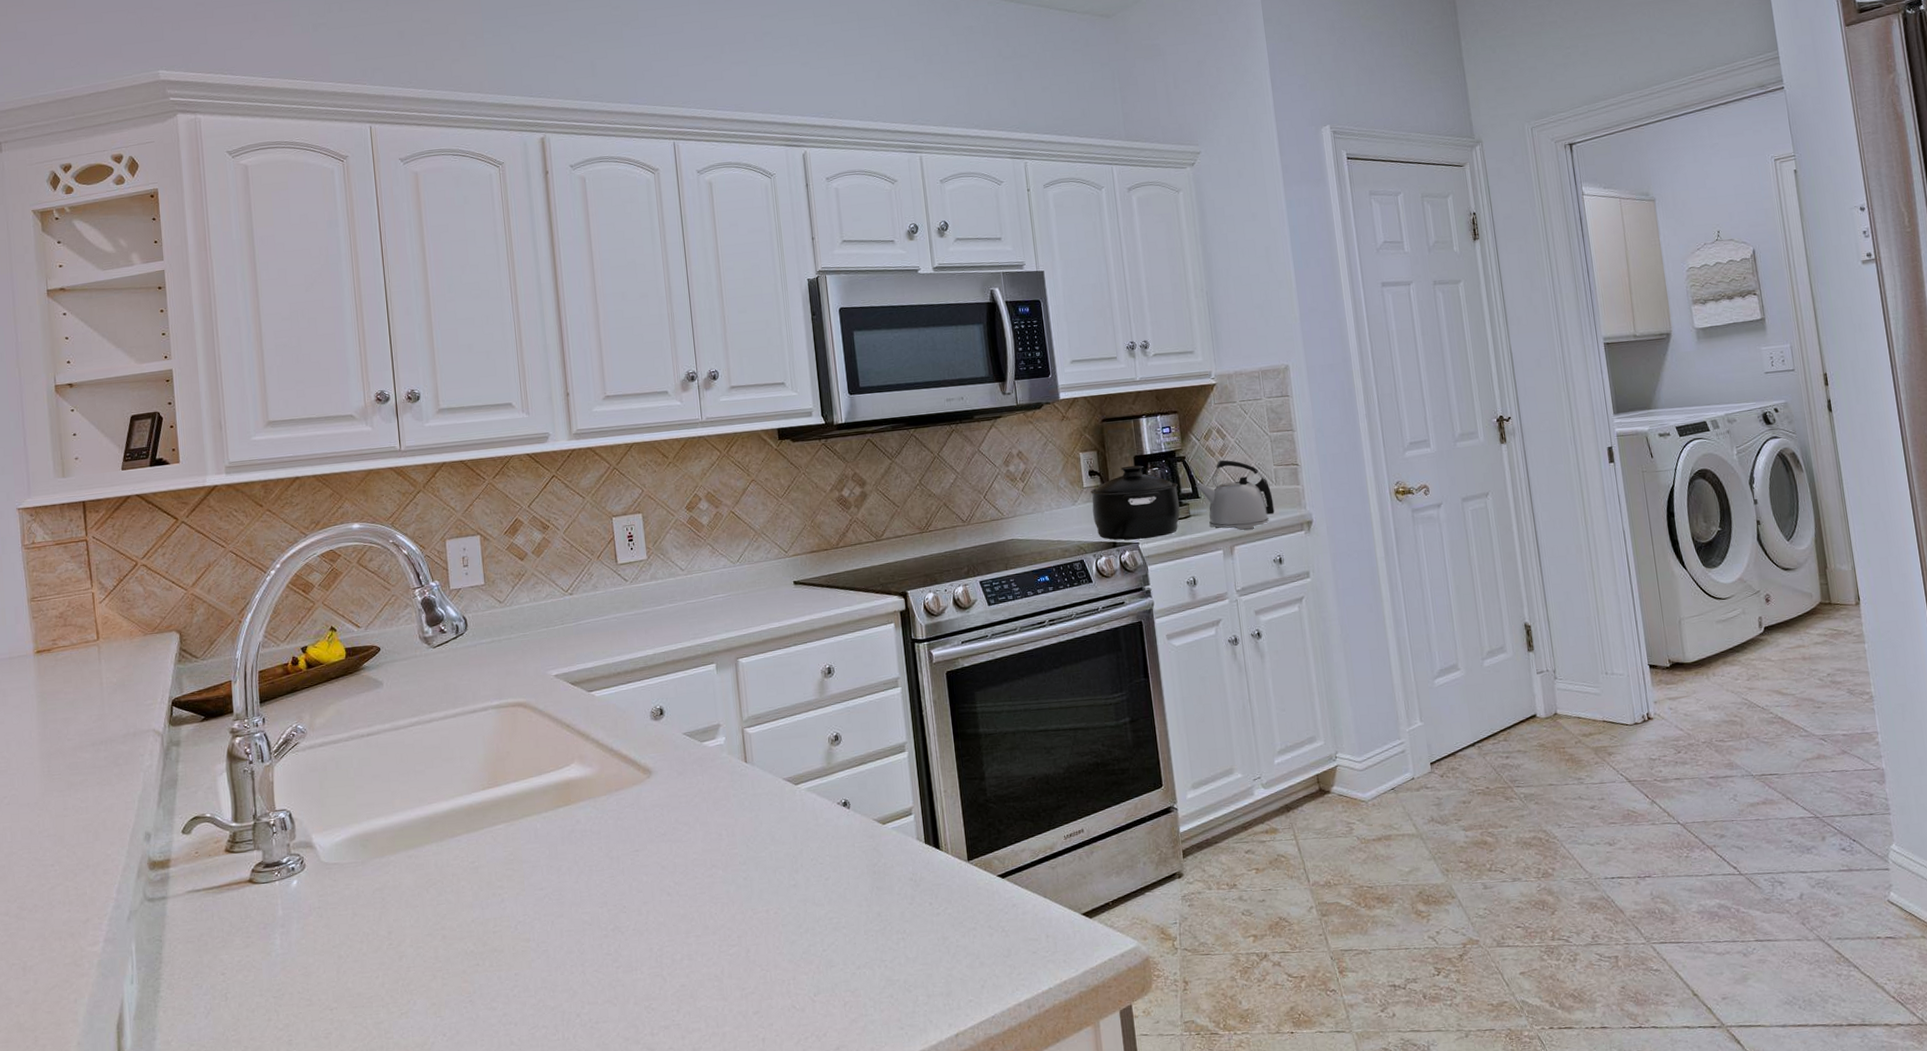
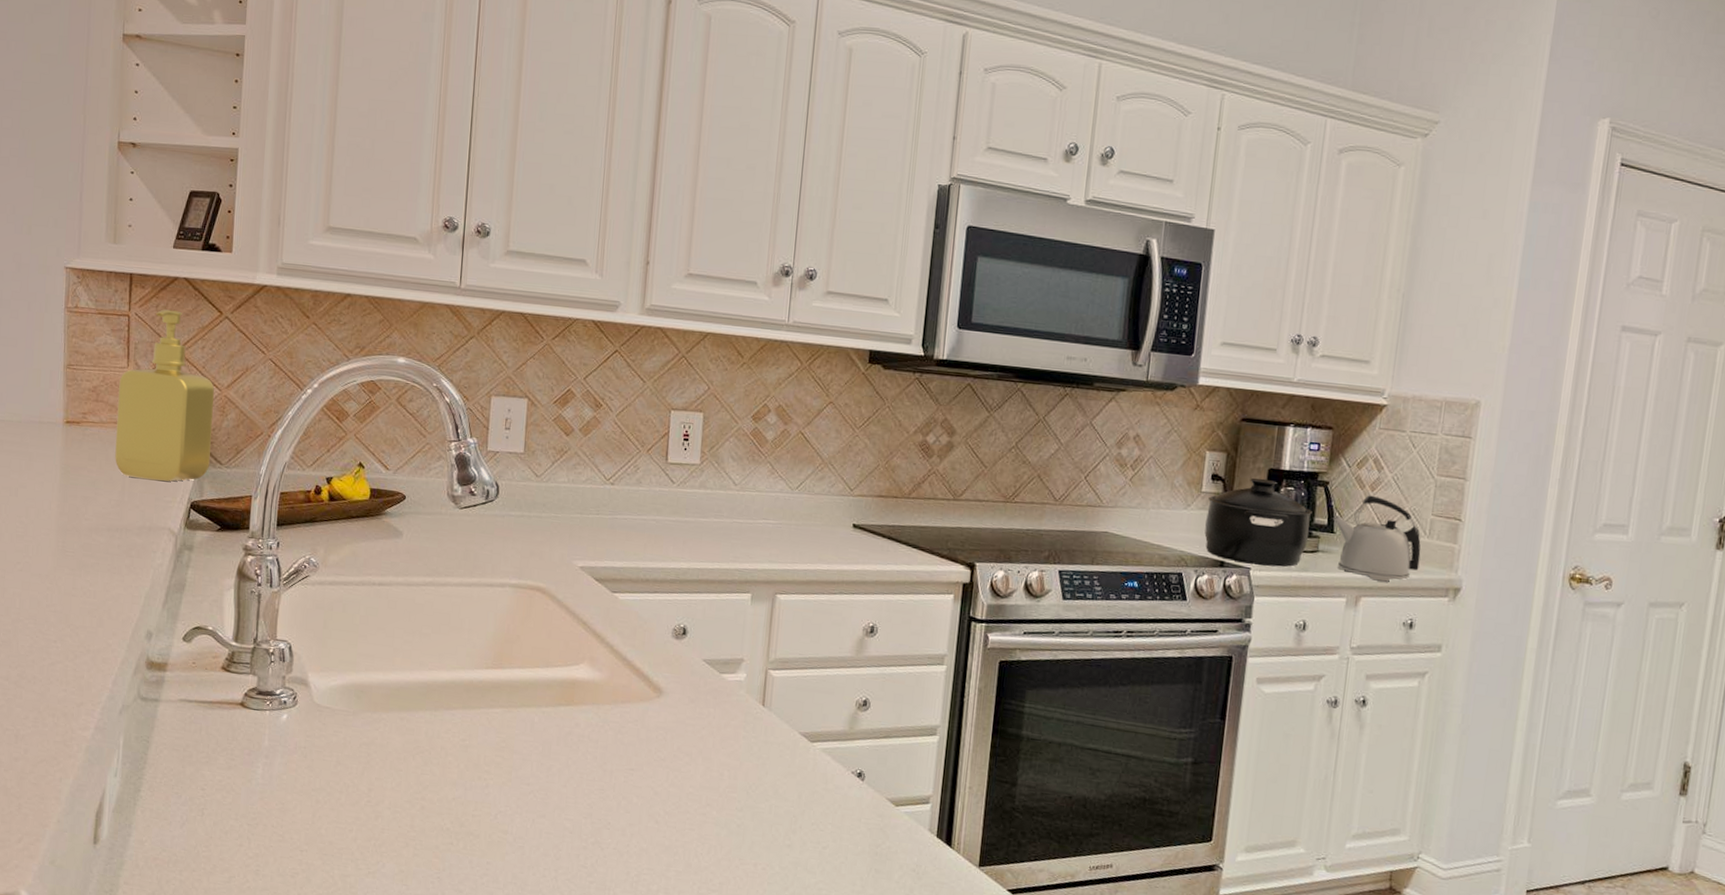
soap dispenser: none [85,526,185,690] -> present [115,309,215,482]

